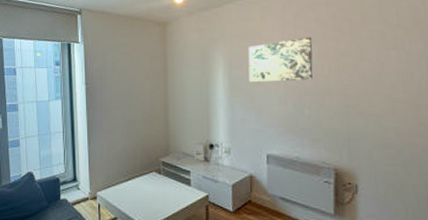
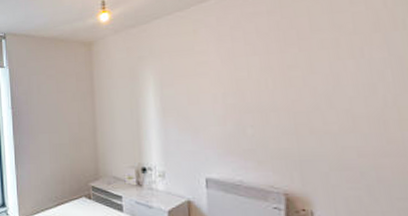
wall art: present [248,37,313,83] -> none [180,49,255,102]

